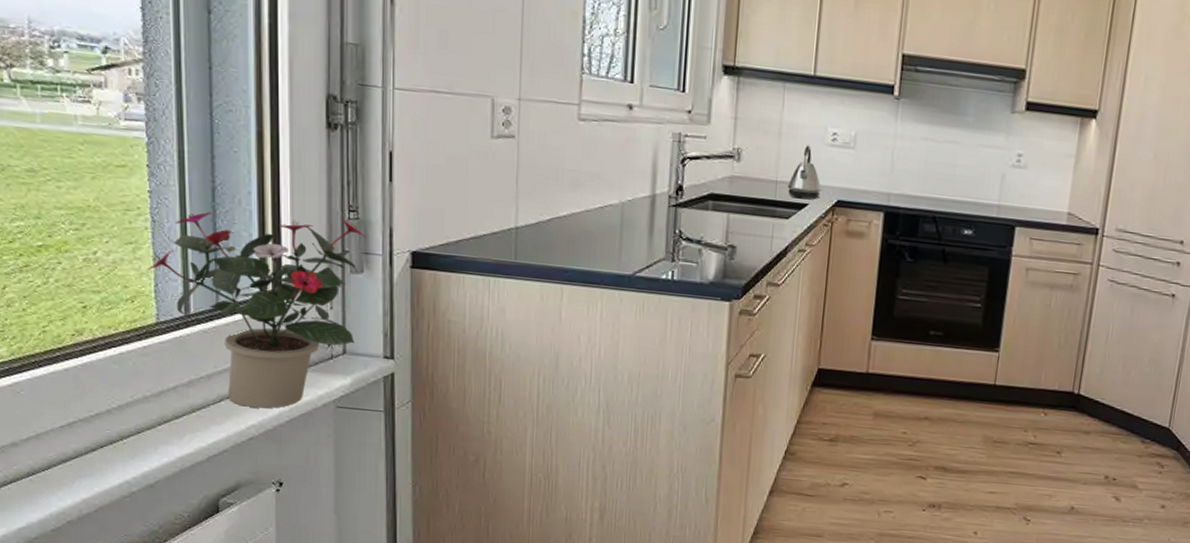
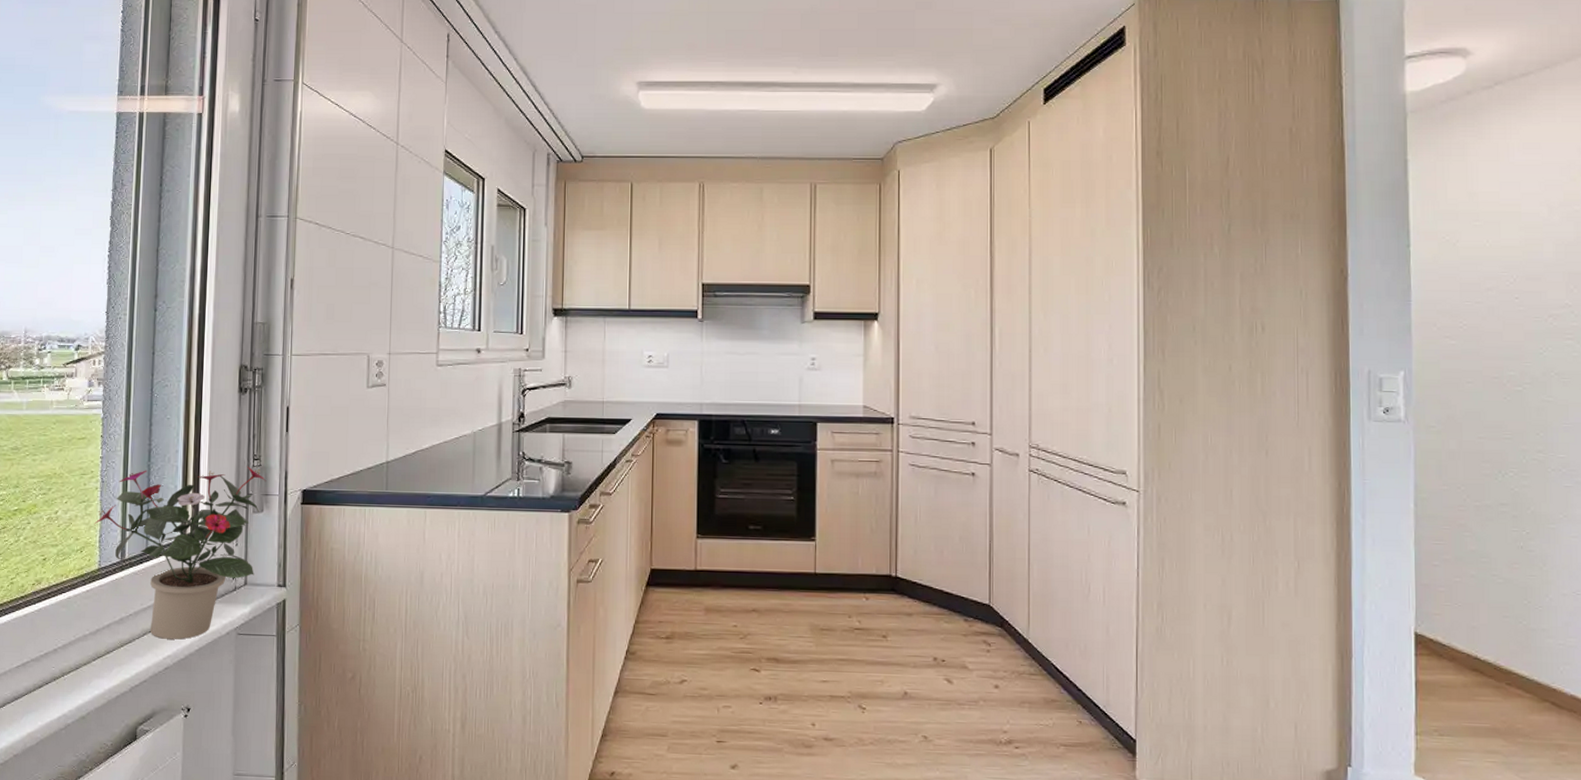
kettle: present [787,145,822,200] -> none [612,368,643,415]

